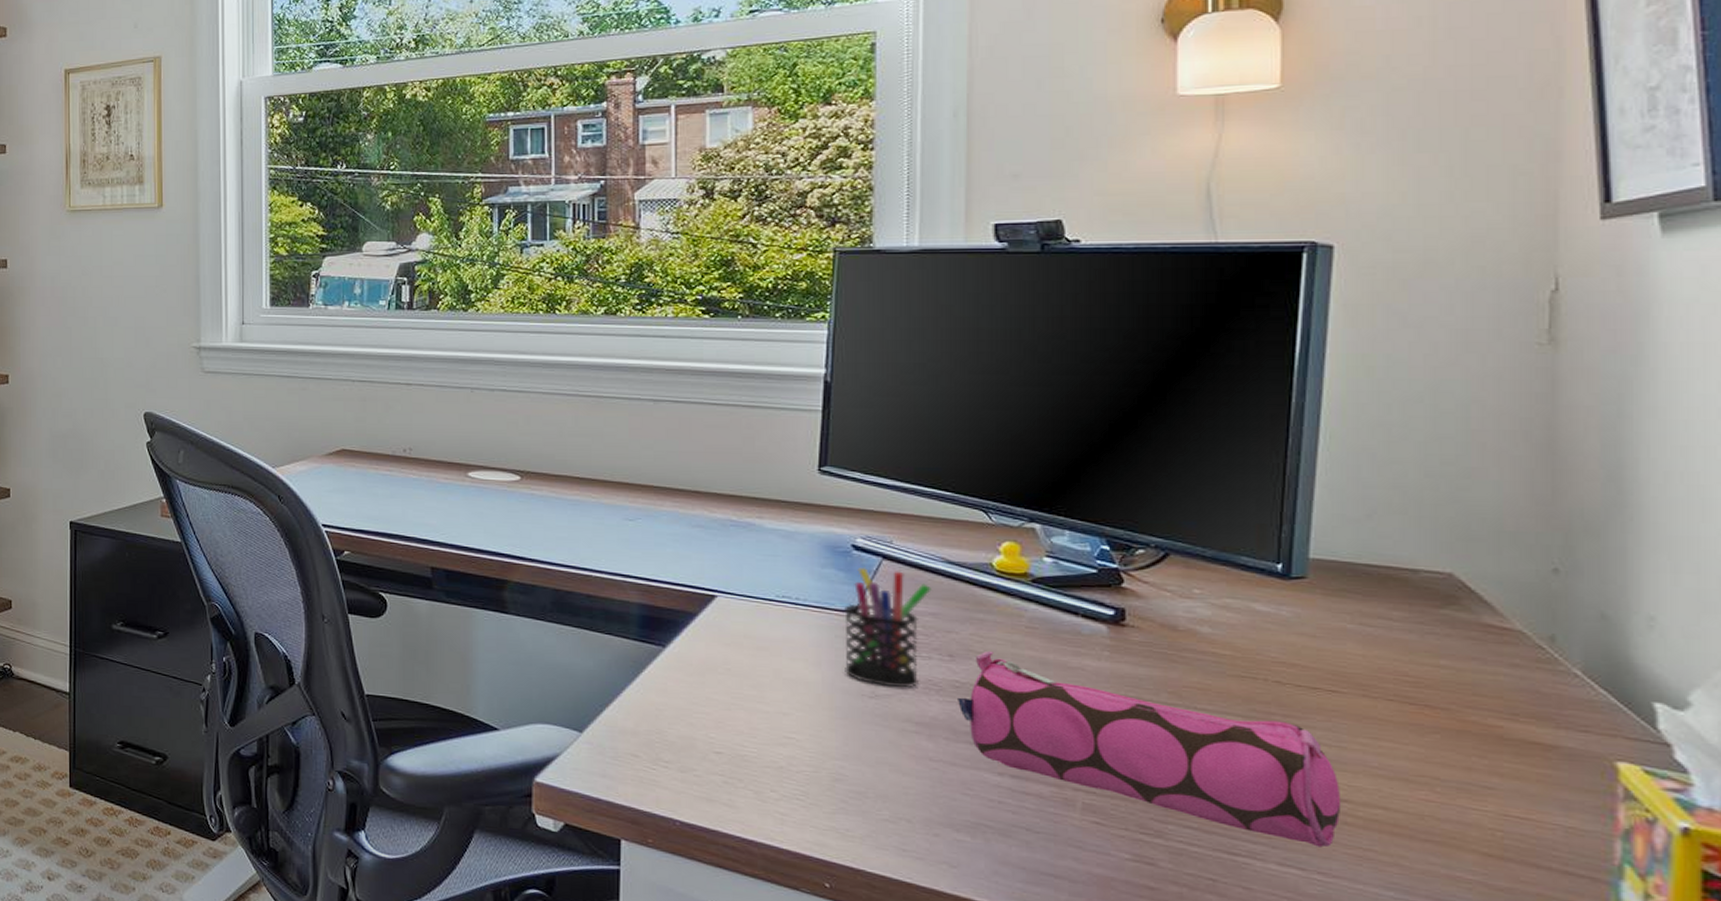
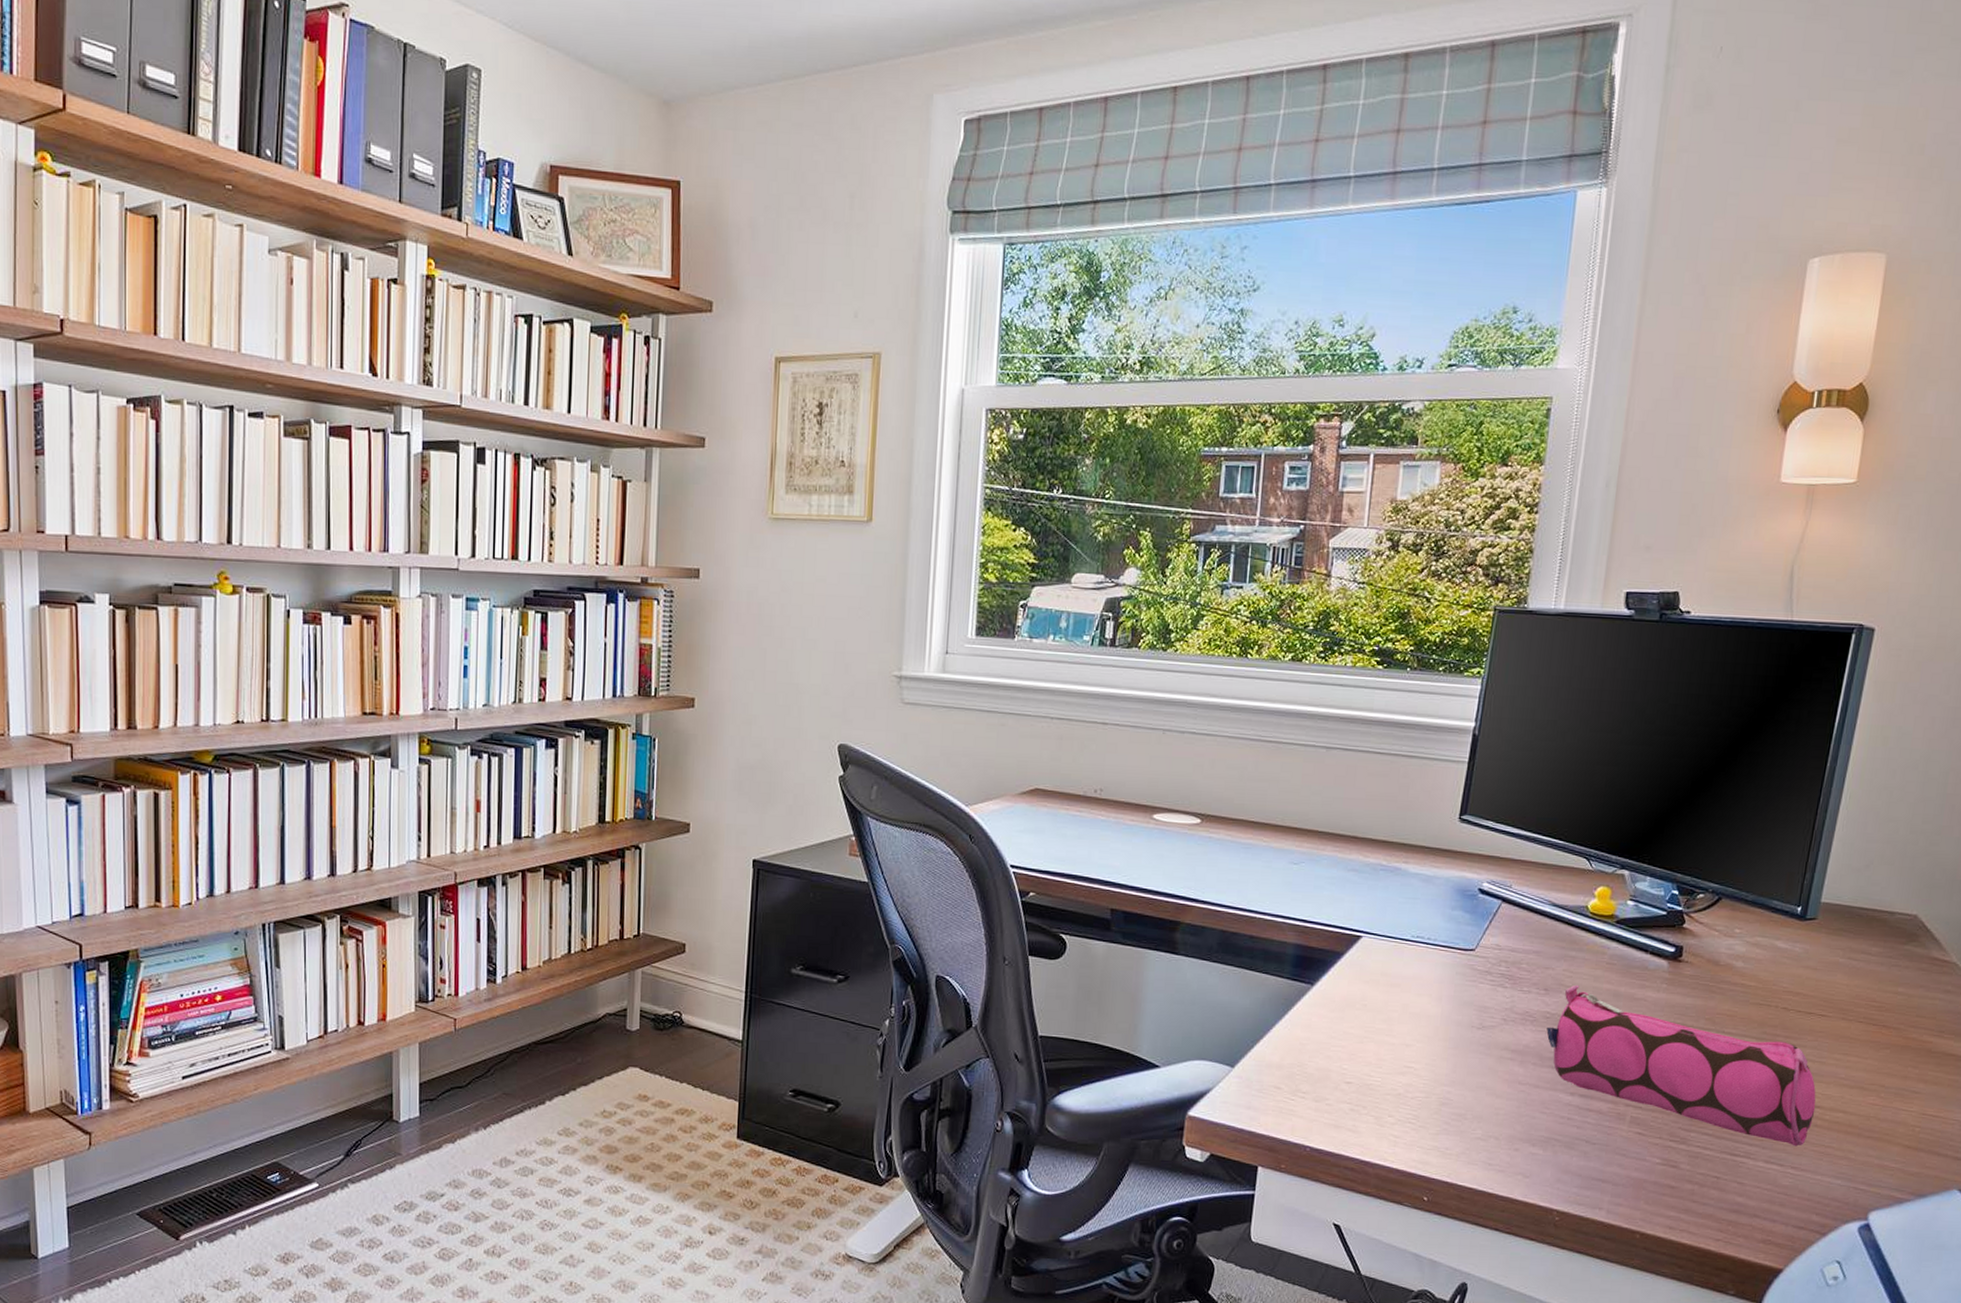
pen holder: present [844,567,932,688] -> none [1460,909,1538,1020]

